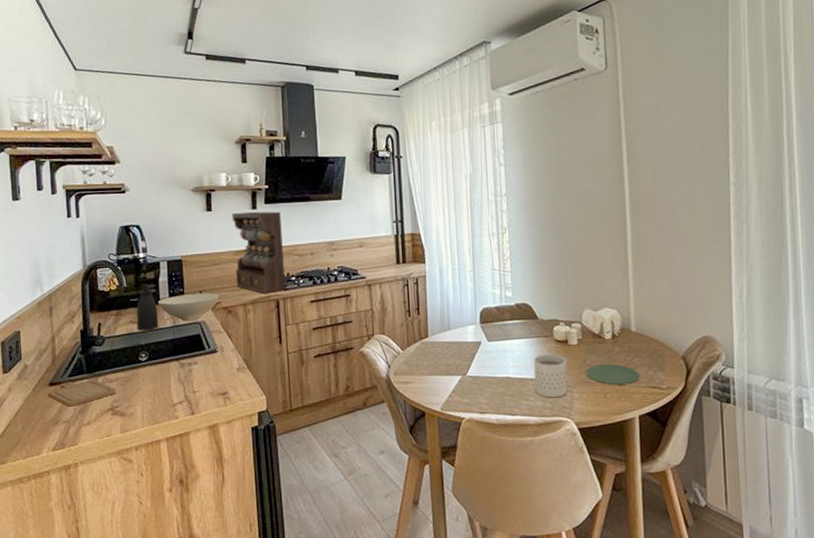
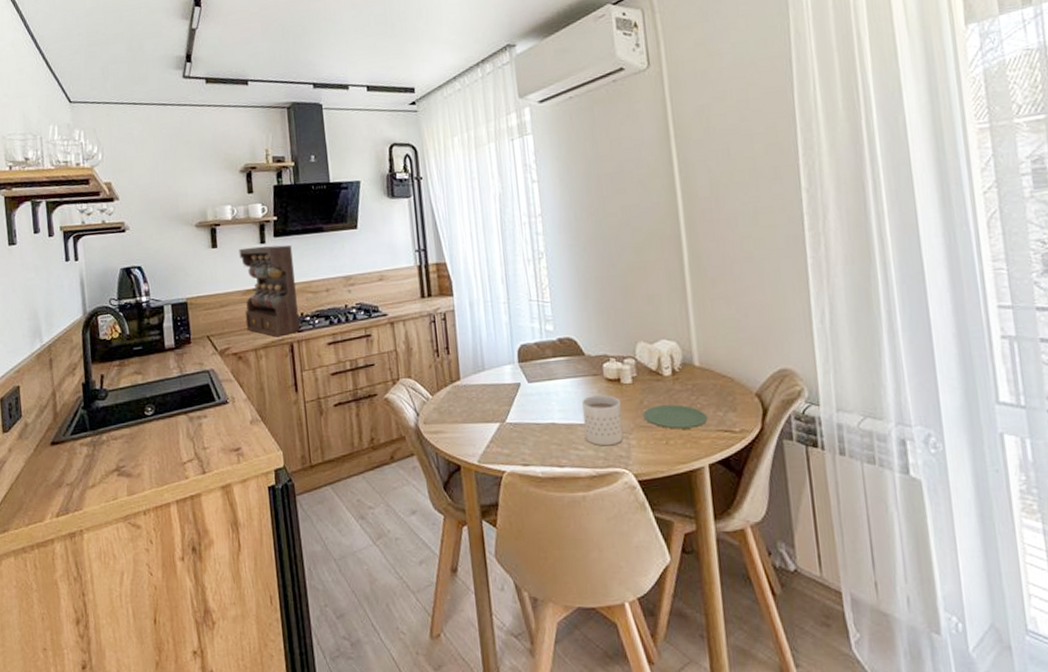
chopping board: present [48,380,117,407] -> none [50,438,122,468]
soap dispenser: present [136,283,159,331] -> none [140,330,165,382]
bowl: present [157,292,220,321] -> none [163,337,229,369]

